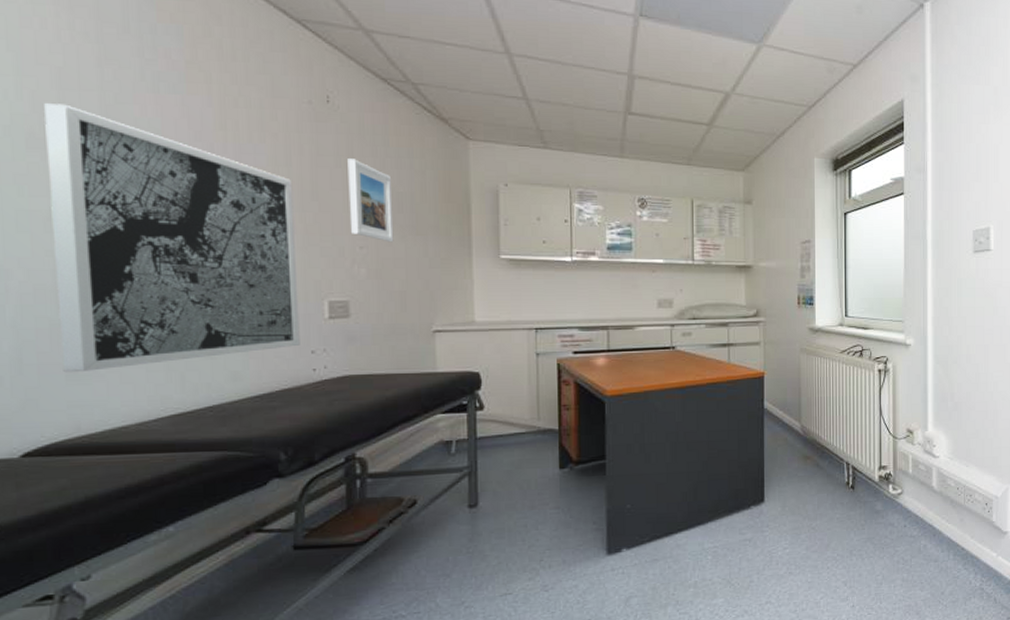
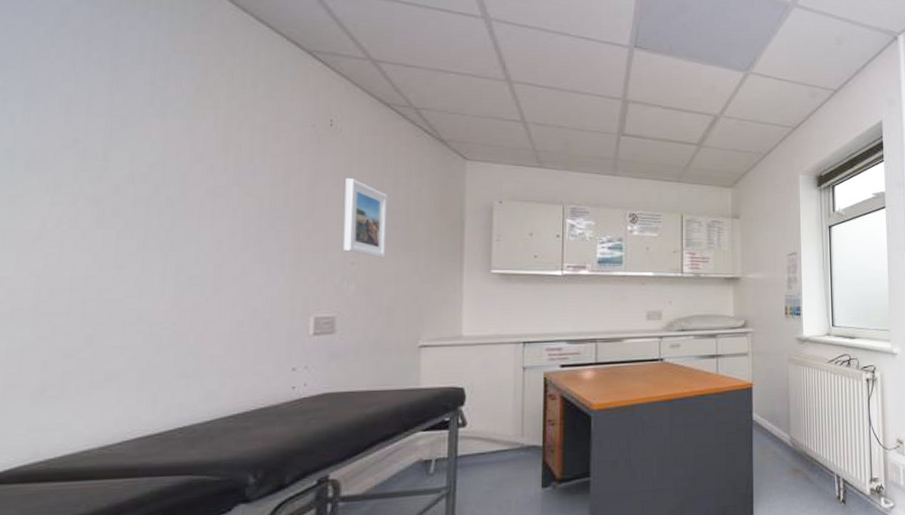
wall art: present [44,103,300,373] -> none [29,128,289,395]

